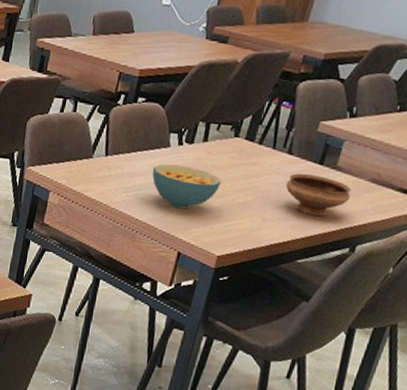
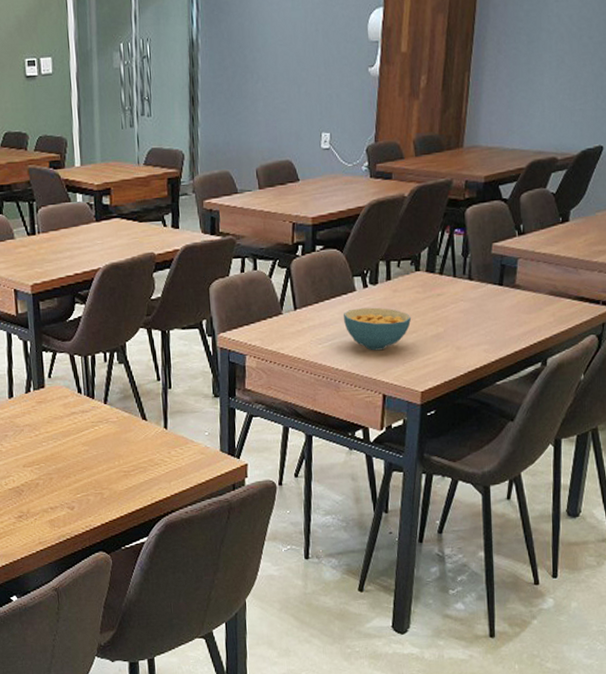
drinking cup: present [285,173,351,217] -> none [472,296,533,337]

